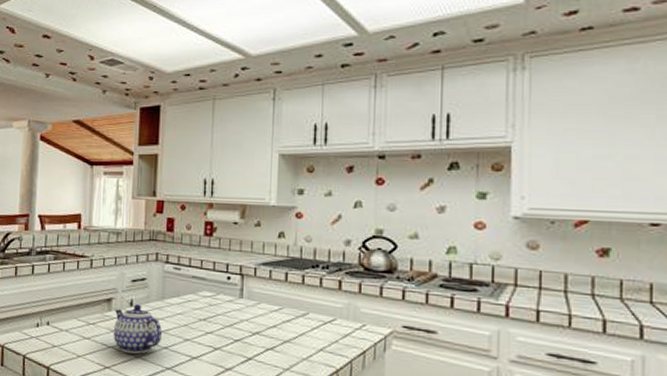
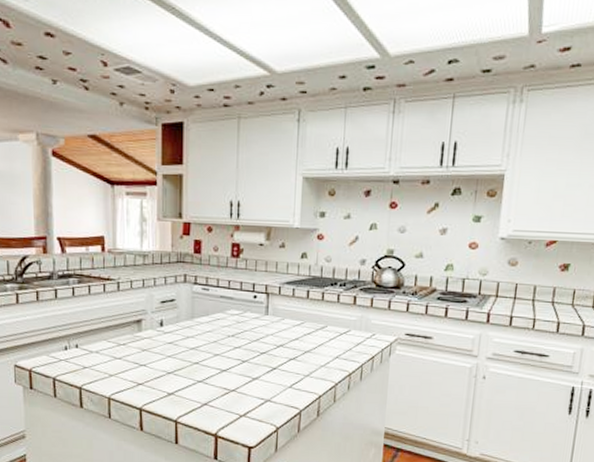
teapot: present [113,304,163,354] -> none [144,324,193,370]

